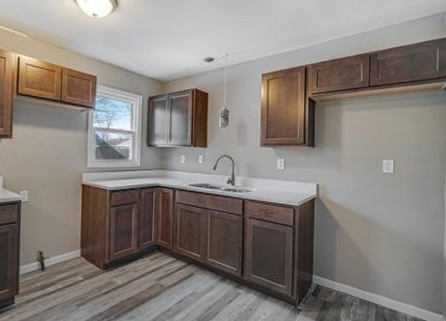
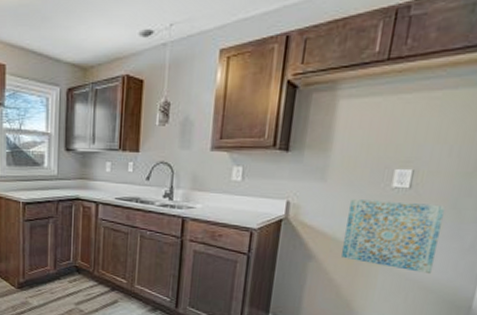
wall art: none [357,182,417,235] -> present [341,199,445,275]

